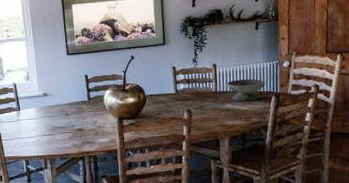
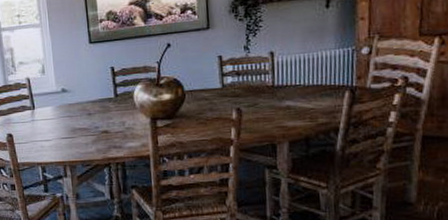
decorative bowl: present [227,78,265,101] -> none [287,69,337,98]

